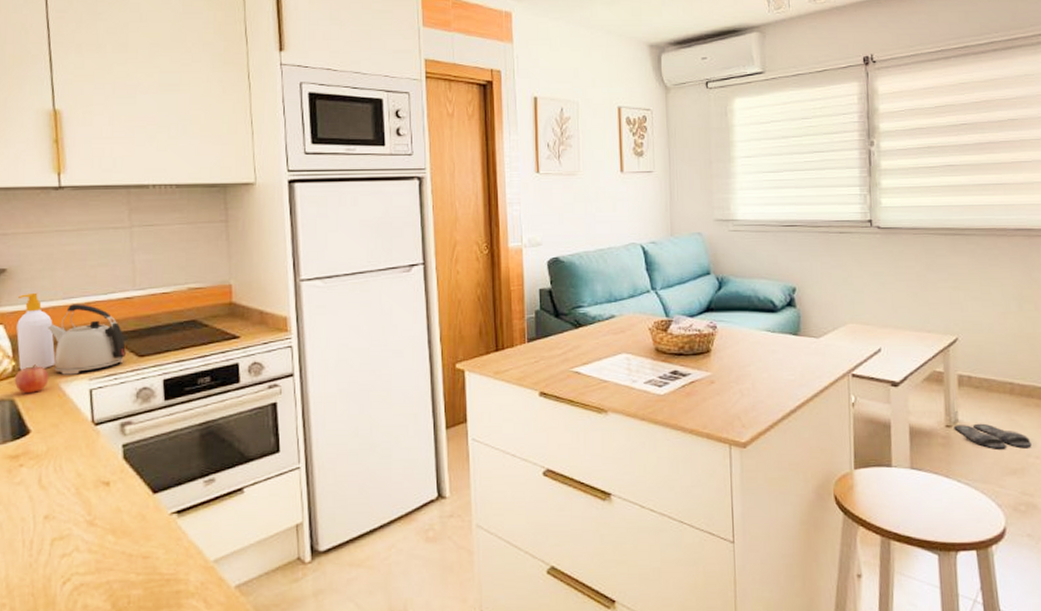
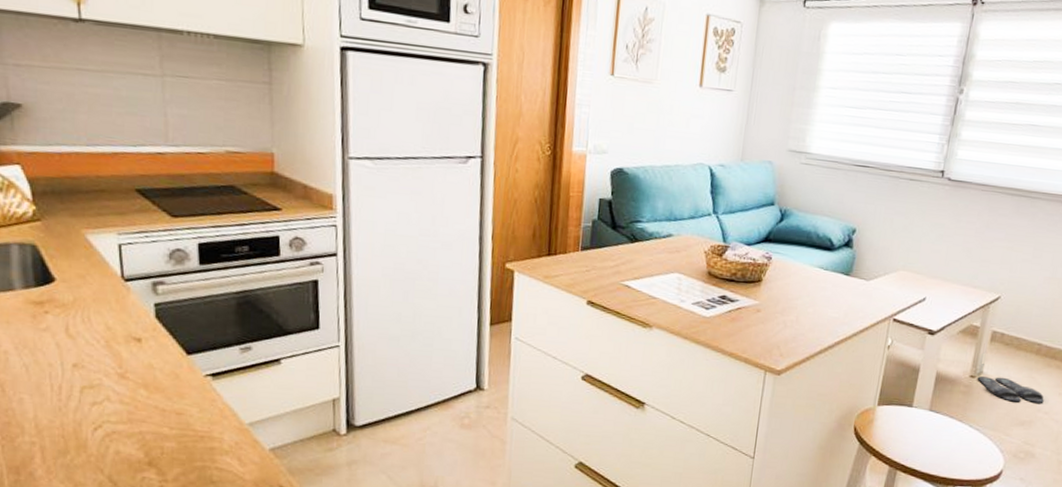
fruit: present [14,364,49,393] -> none [35,211,74,241]
soap bottle: present [16,292,56,370] -> none [36,134,81,217]
kettle: present [47,304,126,375] -> none [70,152,158,227]

